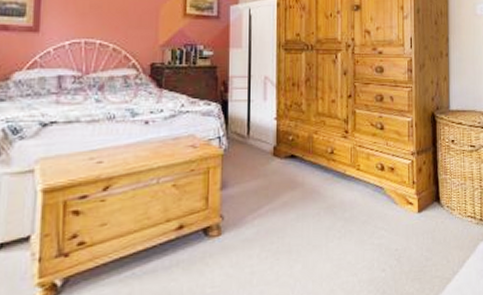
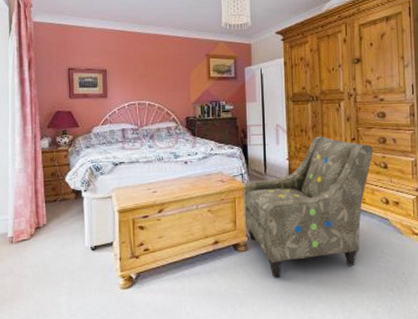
armchair: none [218,92,370,268] -> present [242,136,374,278]

